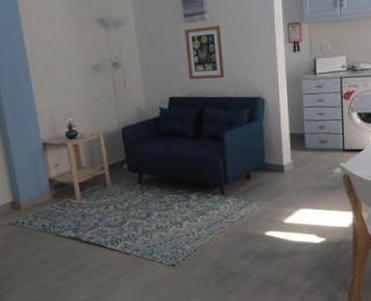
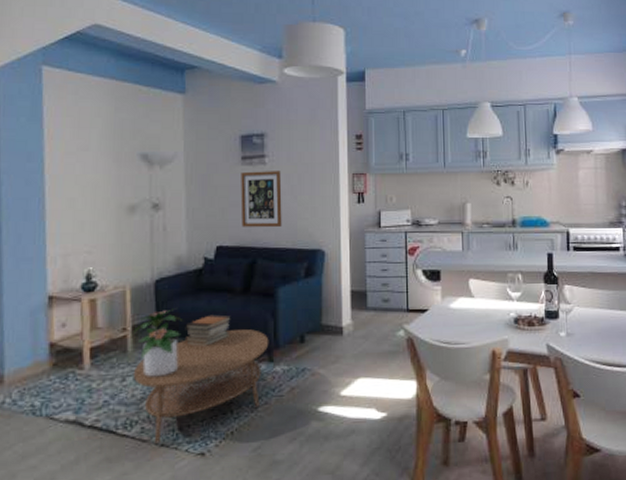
potted plant: none [108,151,148,206] -> present [131,308,183,377]
coffee table: none [113,168,220,256] -> present [133,329,269,444]
book stack: none [149,155,187,183] -> present [184,314,231,348]

